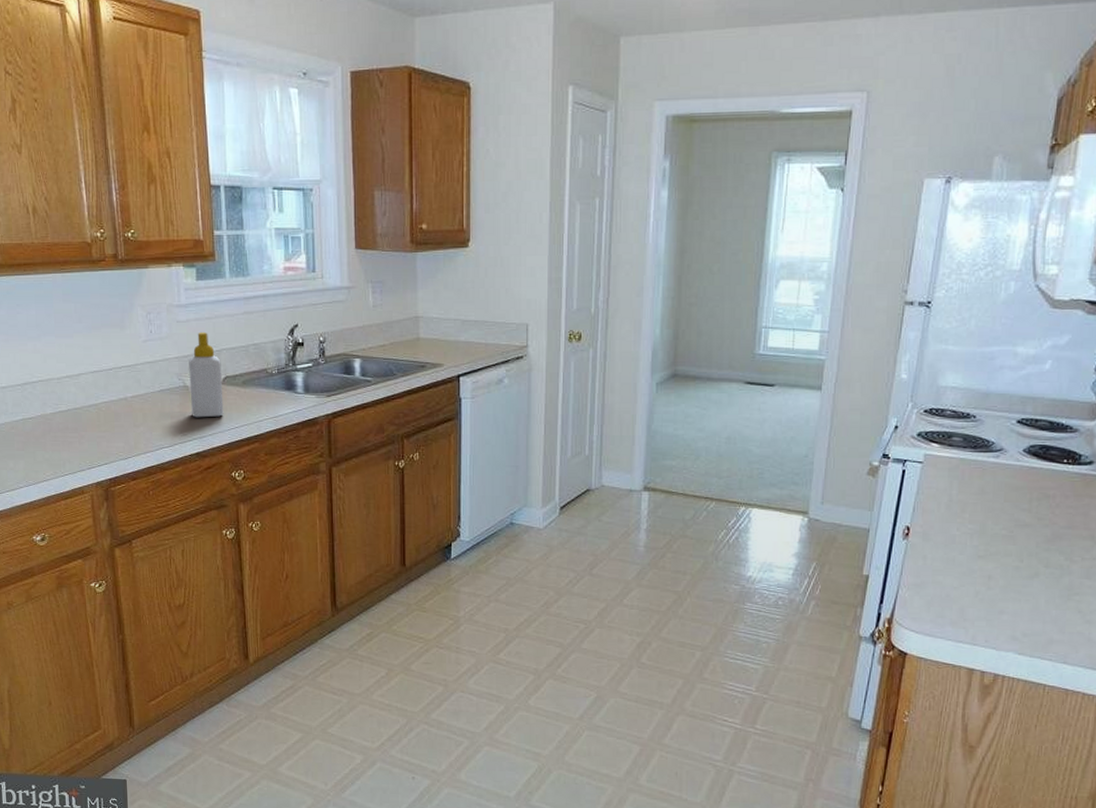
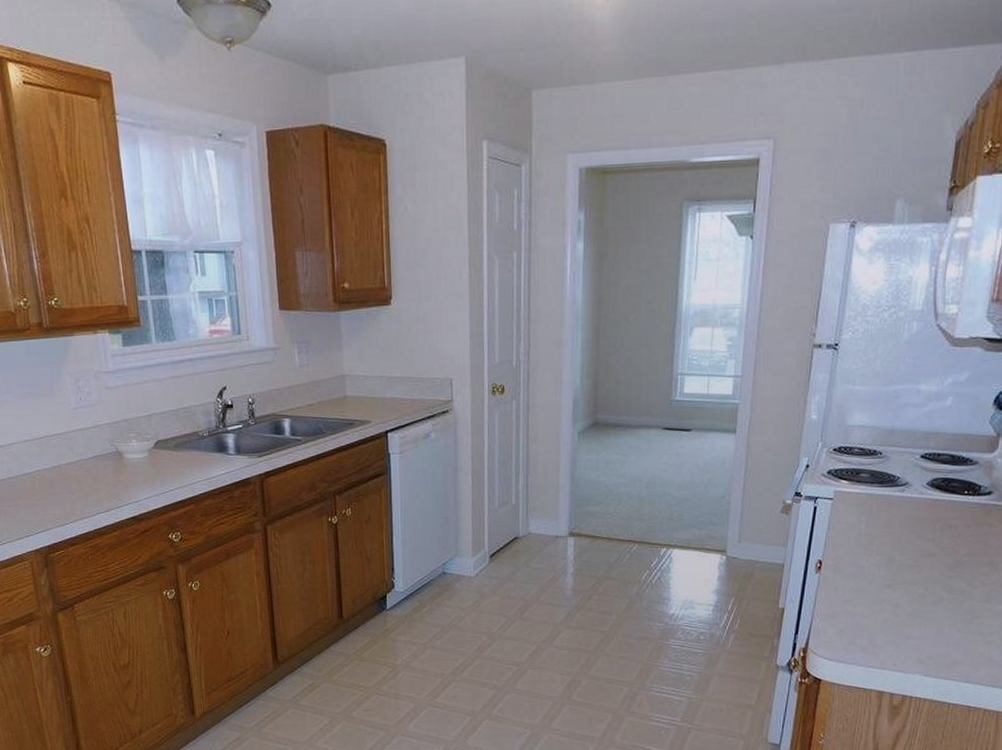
soap bottle: present [189,331,224,418] -> none [120,397,158,483]

